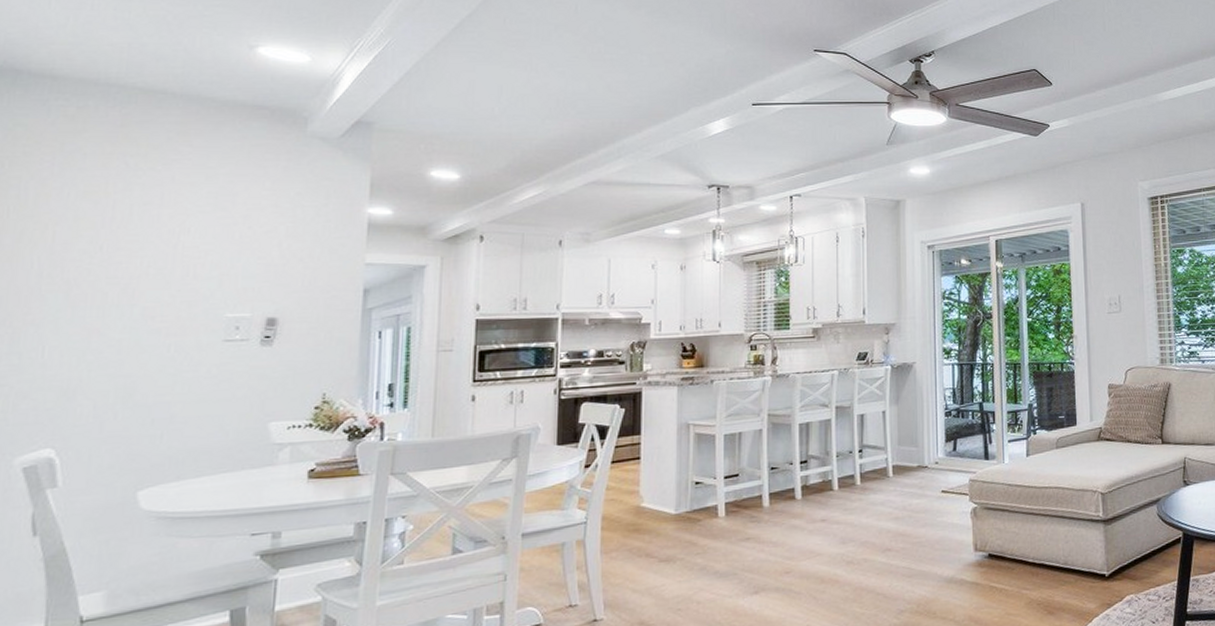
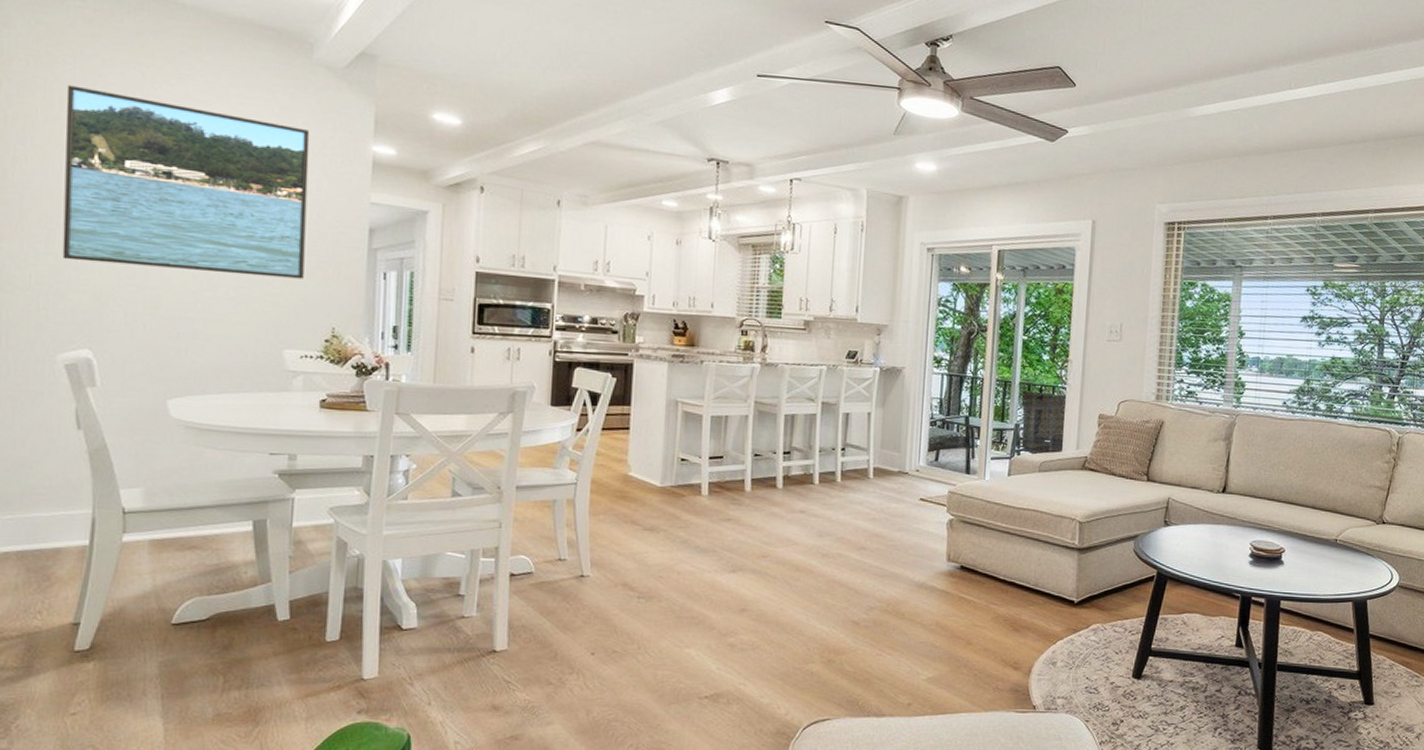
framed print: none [27,182,303,358] -> present [62,85,310,279]

